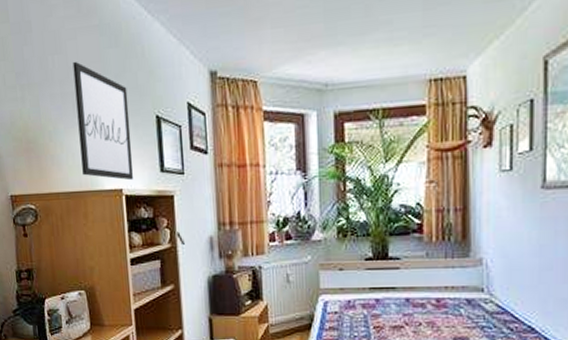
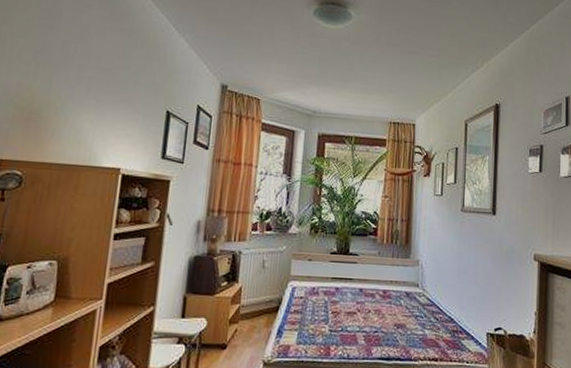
wall art: present [72,61,134,181] -> none [82,52,144,162]

